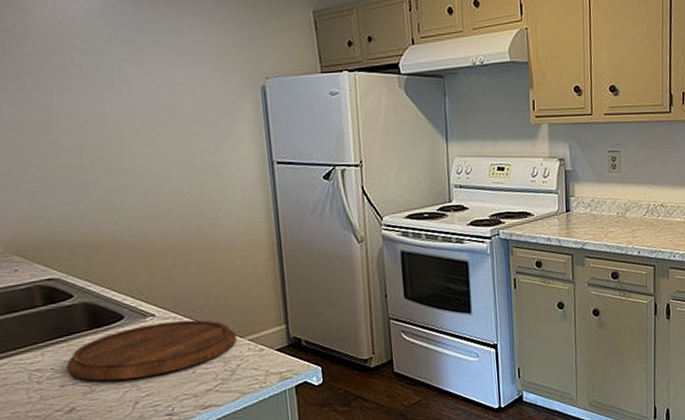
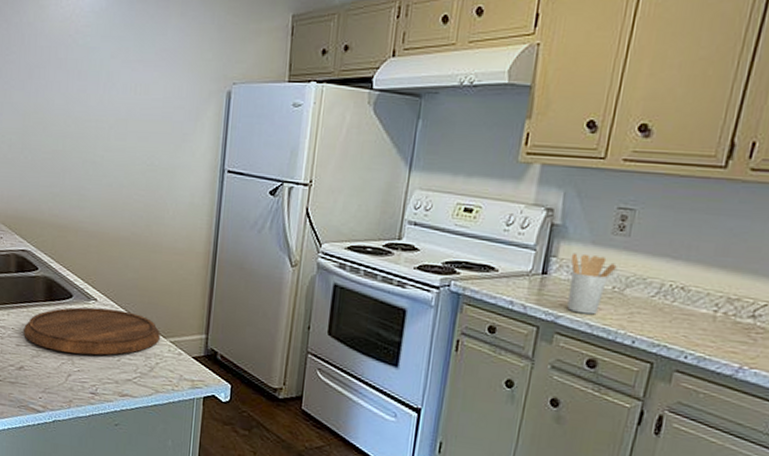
utensil holder: none [584,190,617,238] -> present [567,253,617,315]

